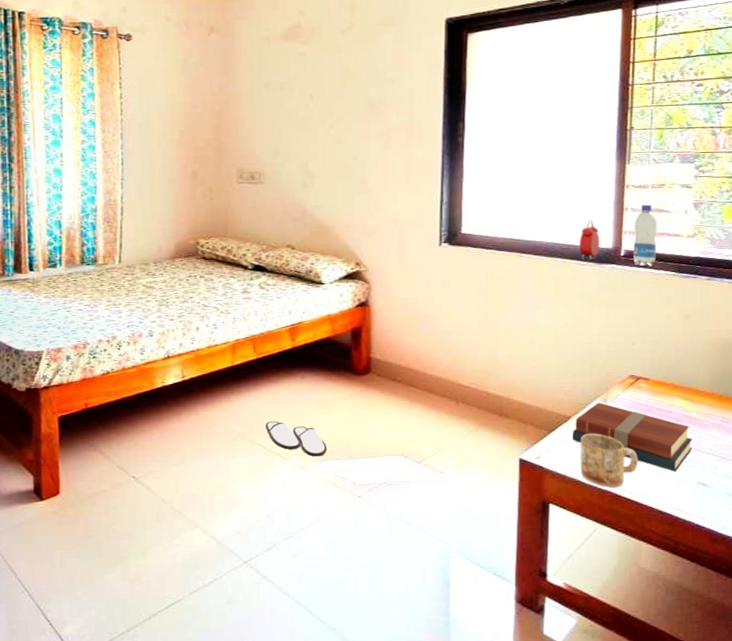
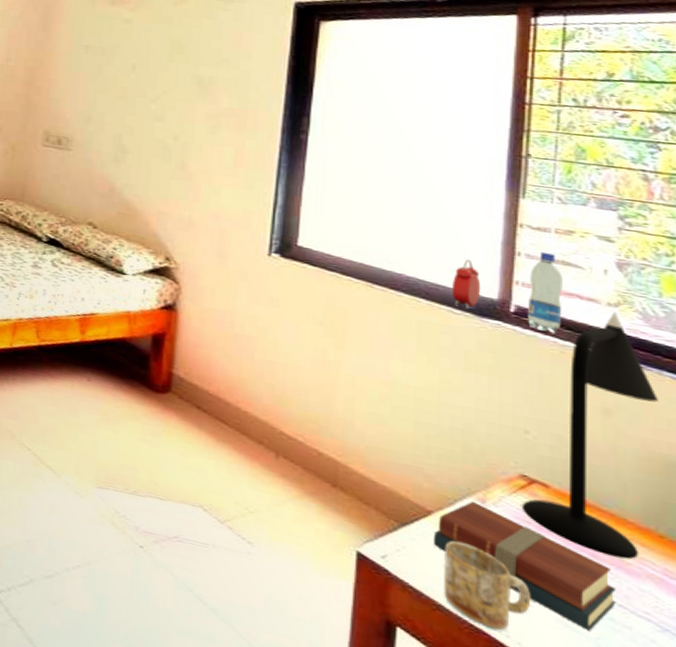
slippers: present [265,421,327,457] -> none [38,423,108,482]
desk lamp: none [632,241,720,417] -> present [523,312,658,558]

